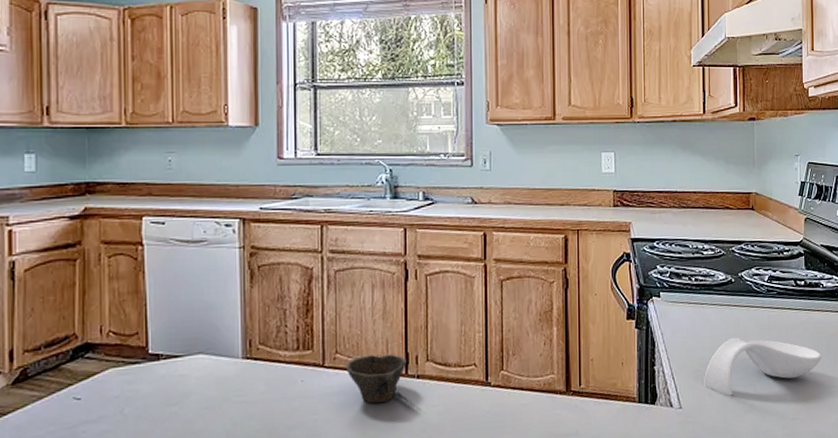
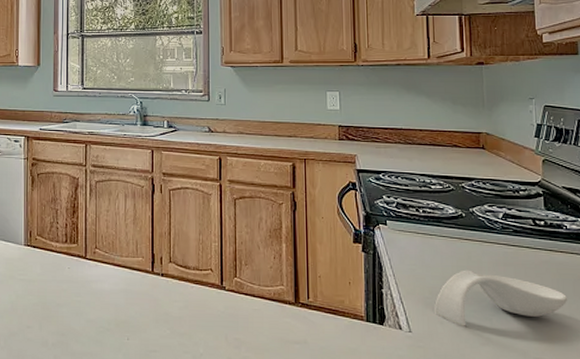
cup: present [345,355,406,404] -> none [103,253,153,294]

